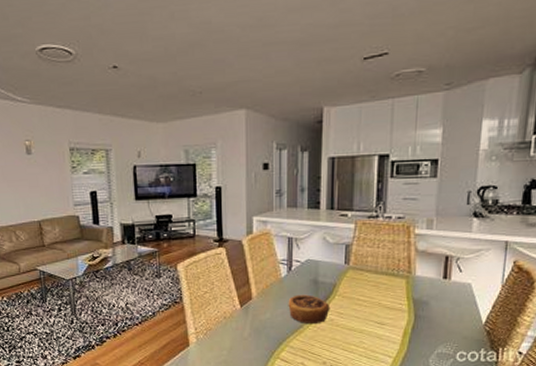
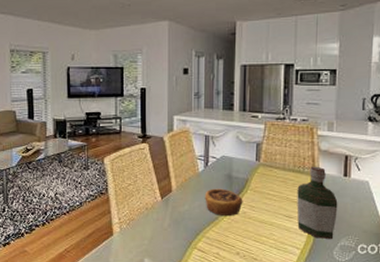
bottle: none [389,268,436,347] -> present [297,166,338,240]

